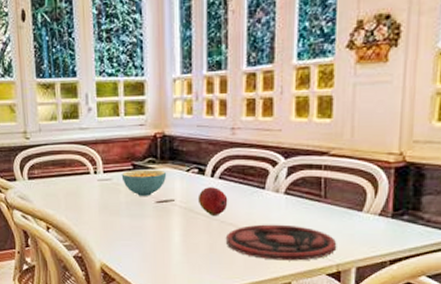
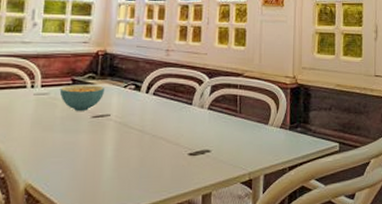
fruit: present [197,187,228,215] -> none [132,103,160,130]
plate: present [225,224,337,261] -> none [155,137,249,172]

